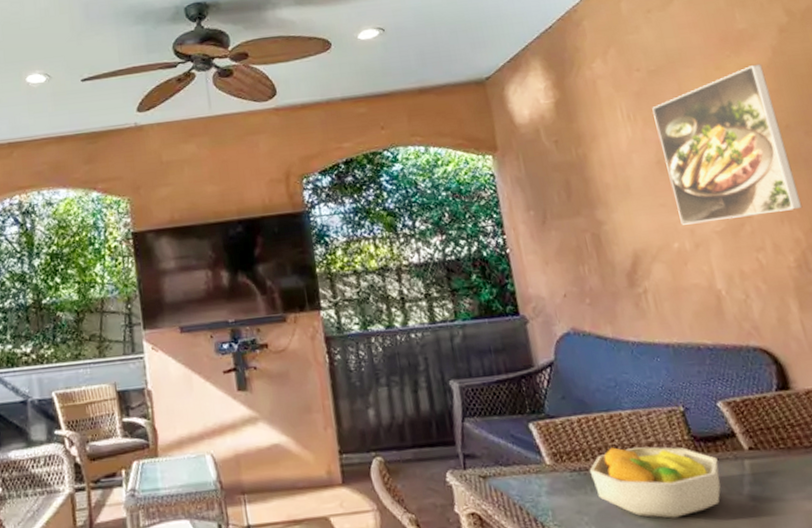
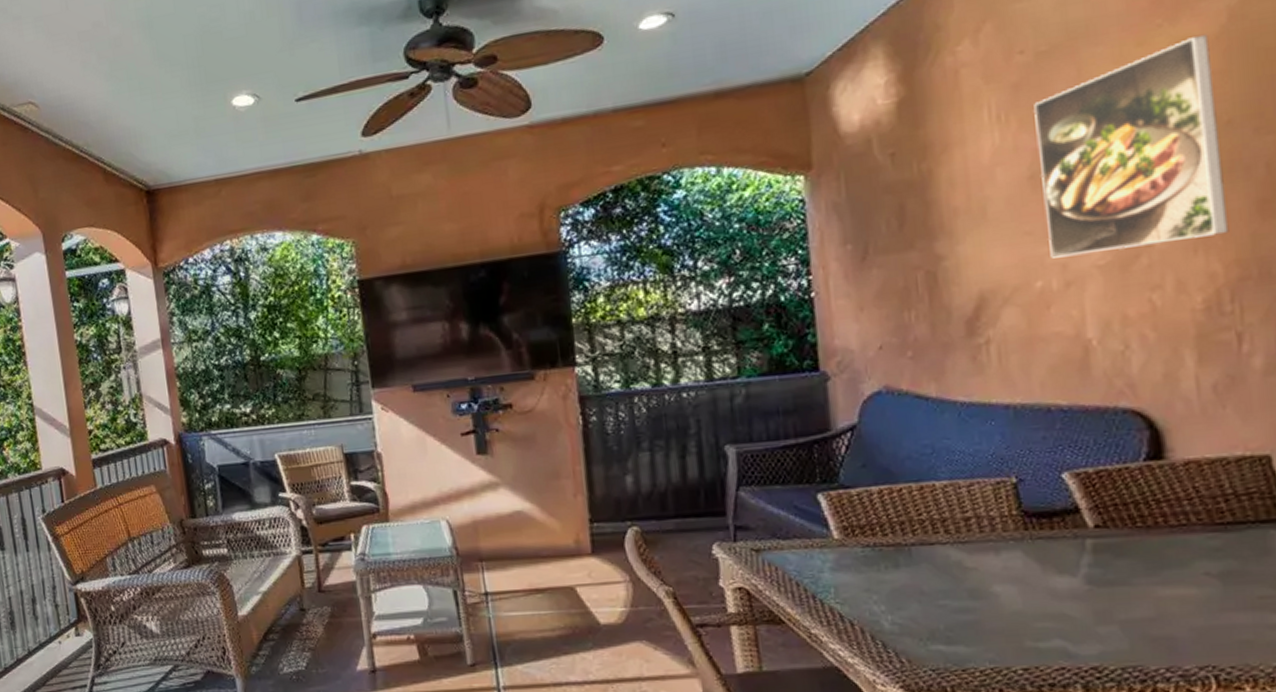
fruit bowl: present [589,446,721,519] -> none [886,521,1052,600]

